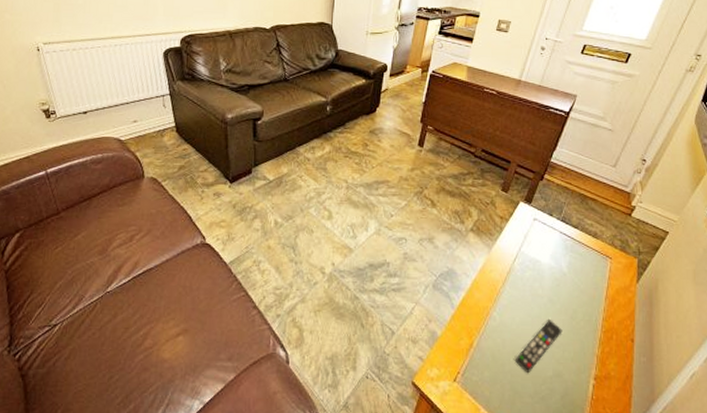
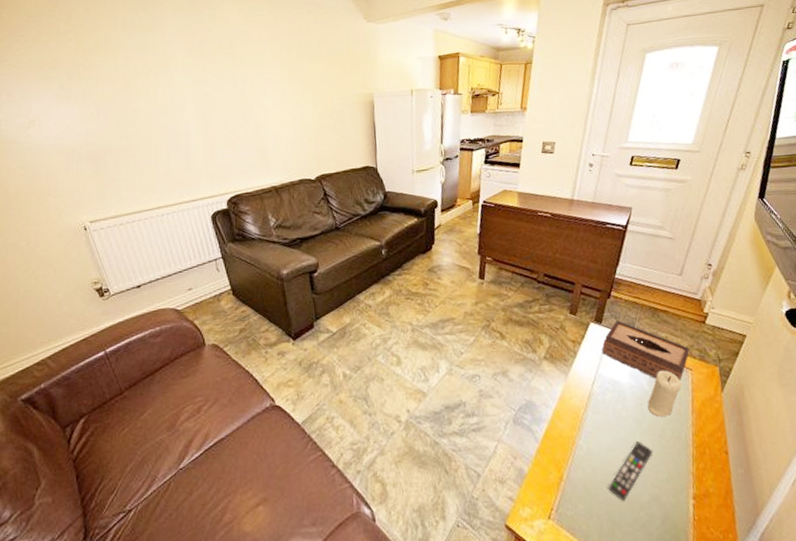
tissue box: none [527,203,613,268] -> present [601,320,691,381]
candle: none [563,255,599,300] -> present [647,370,682,418]

